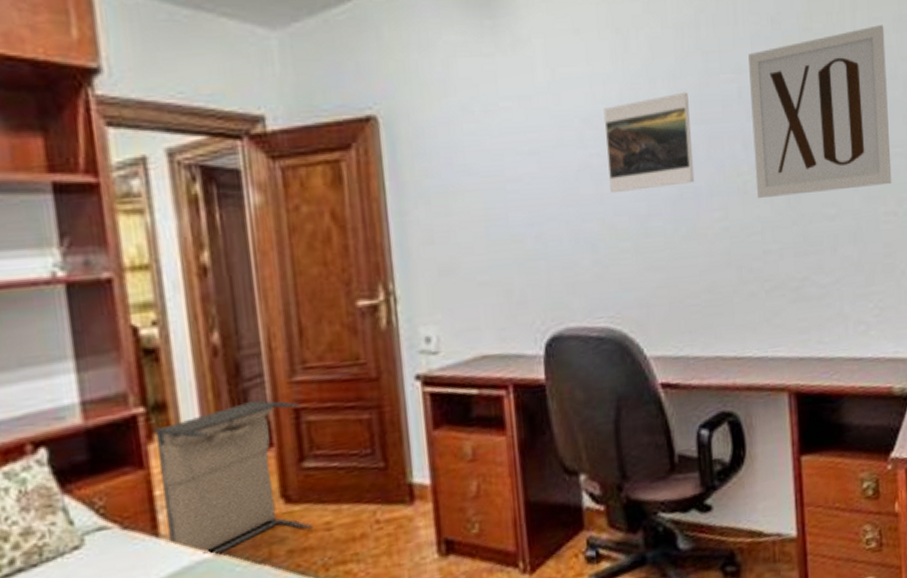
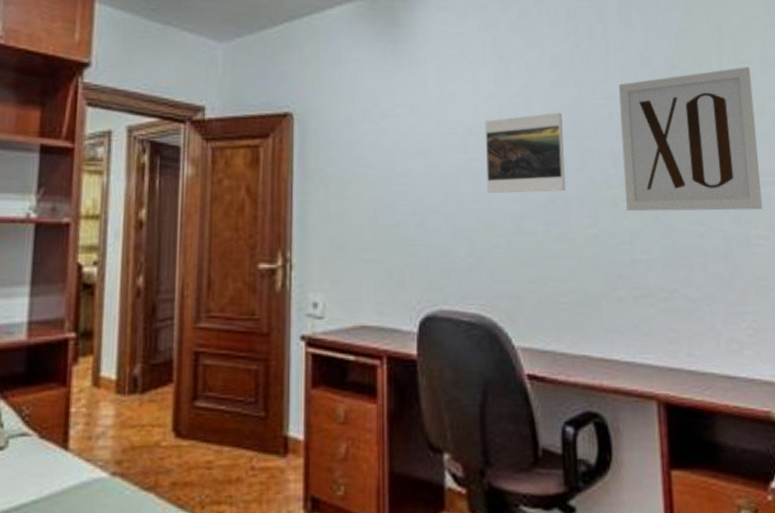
laundry hamper: present [154,400,312,555] -> none [74,339,199,476]

